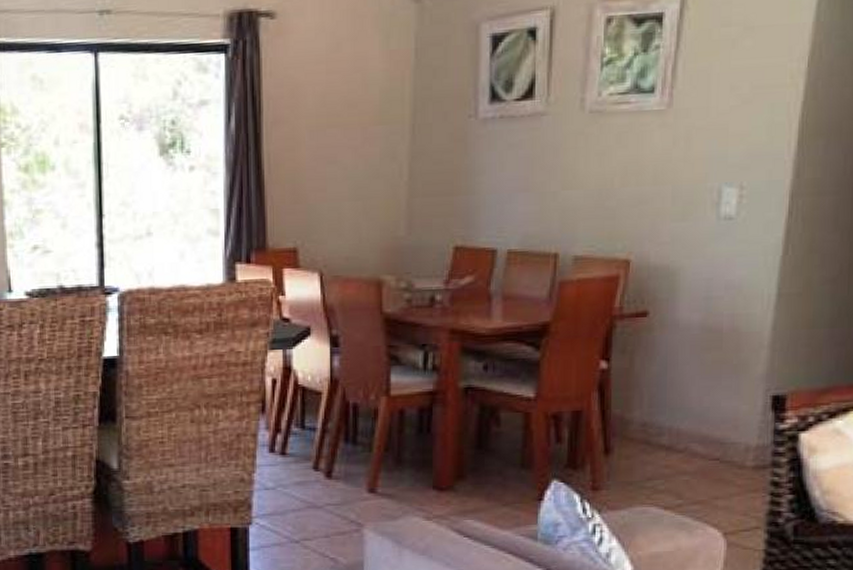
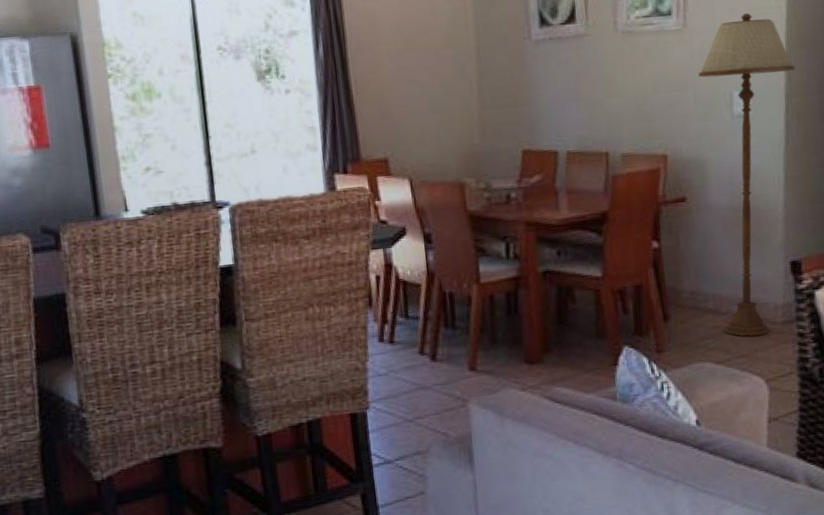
floor lamp: none [677,91,807,480] -> present [698,13,795,337]

